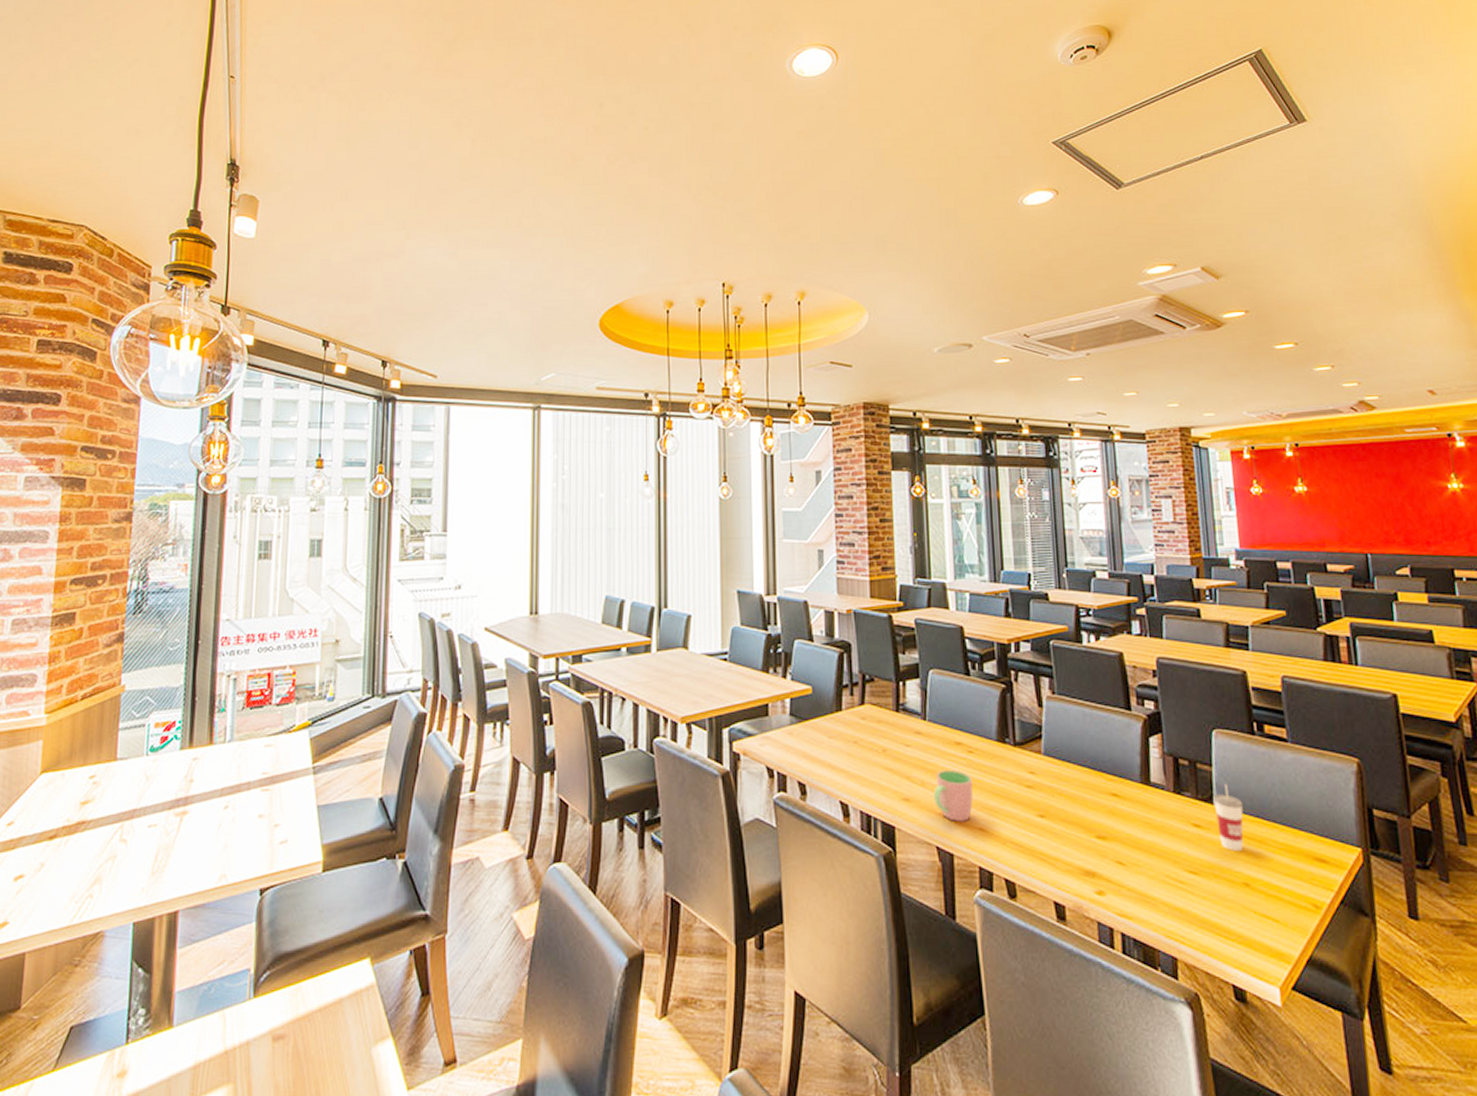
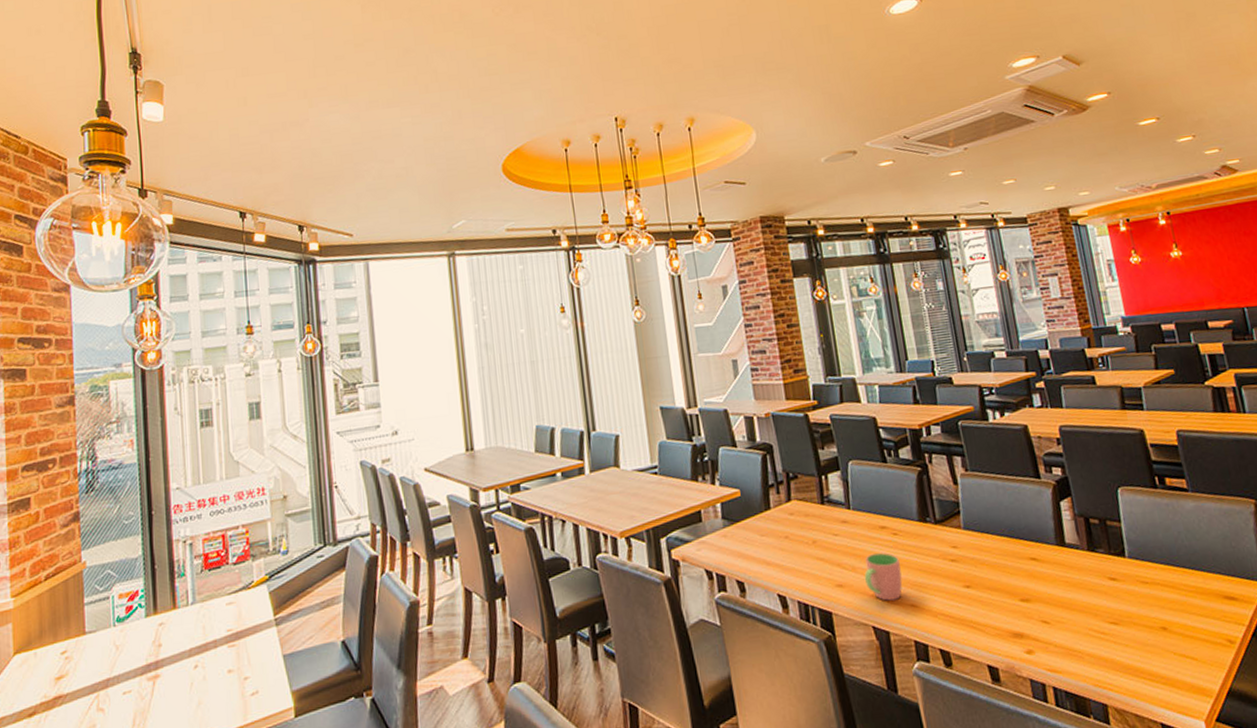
cup: present [1213,783,1244,851] -> none [1125,536,1158,599]

